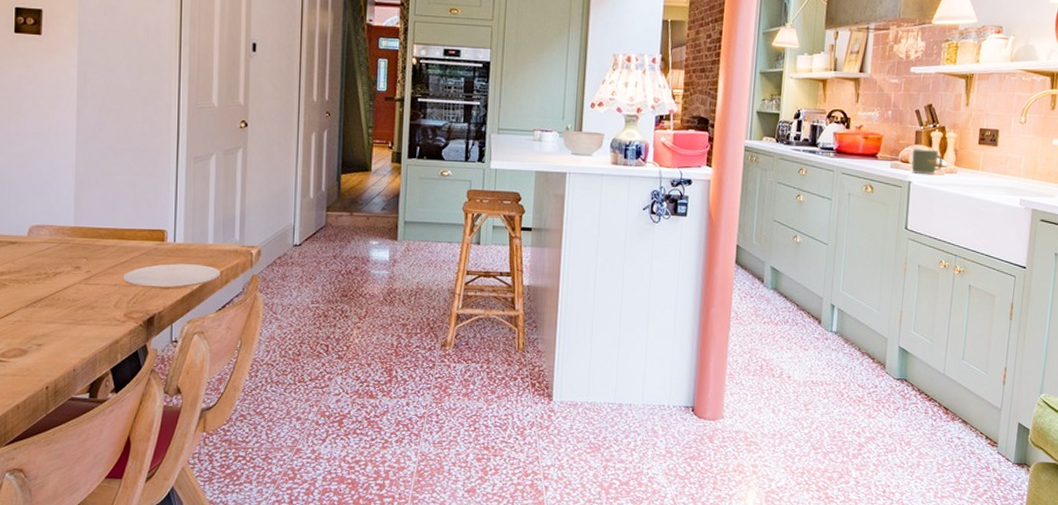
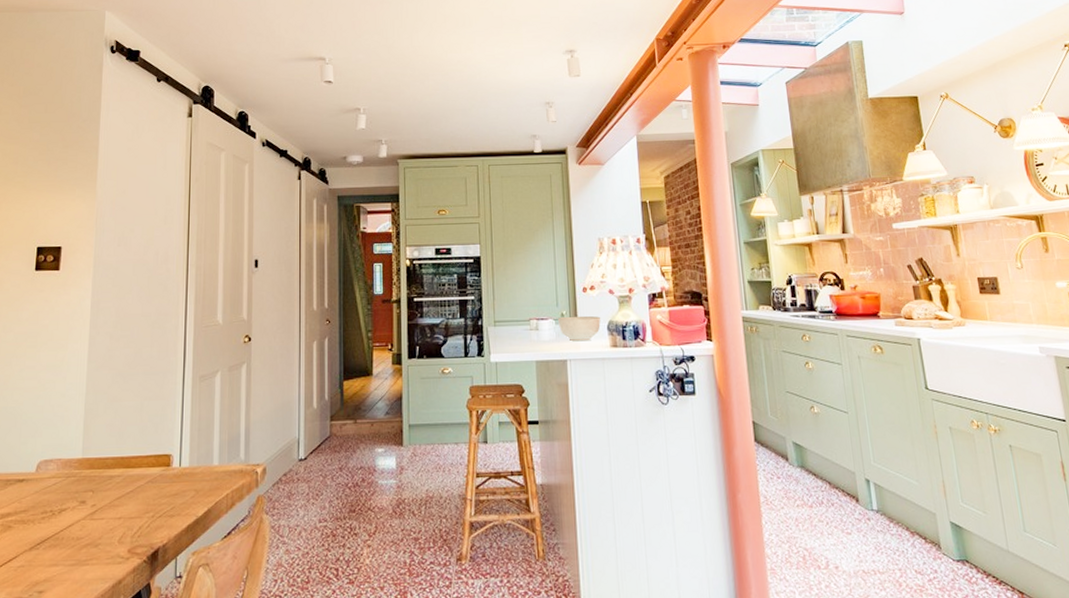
plate: present [123,263,221,289] -> none [128,488,226,519]
mug: present [911,148,943,175] -> none [914,303,949,330]

